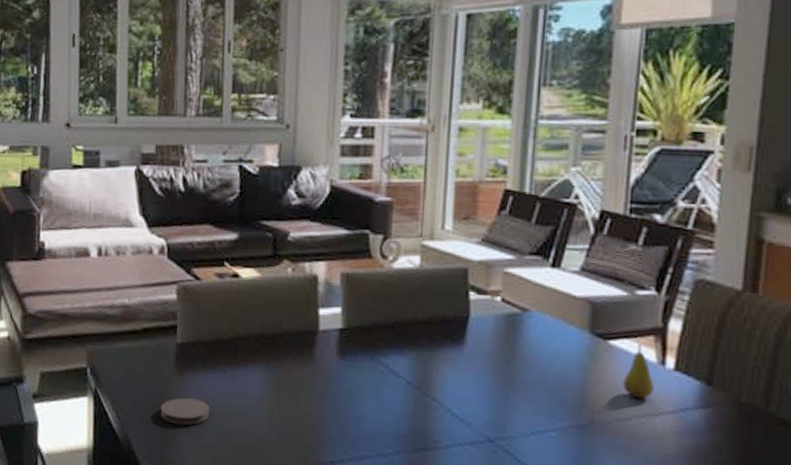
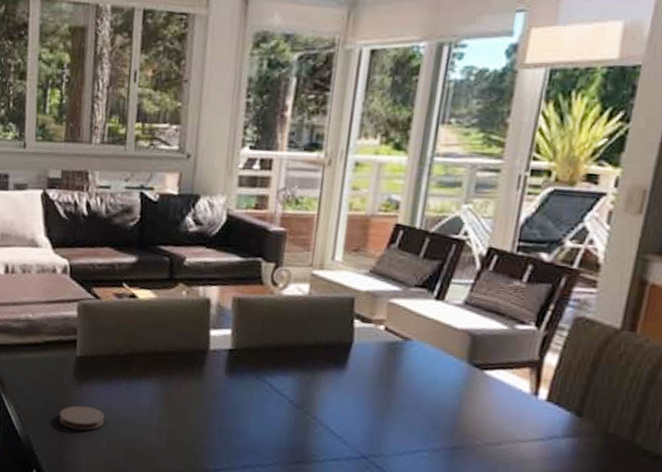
fruit: present [623,344,654,399] -> none [495,375,525,426]

